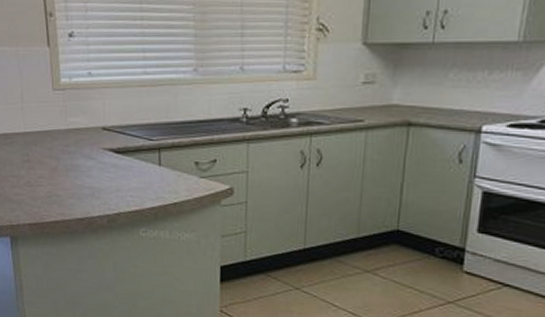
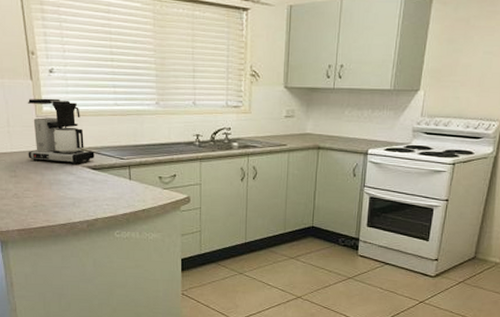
coffee maker: none [42,68,118,147] -> present [27,98,95,164]

